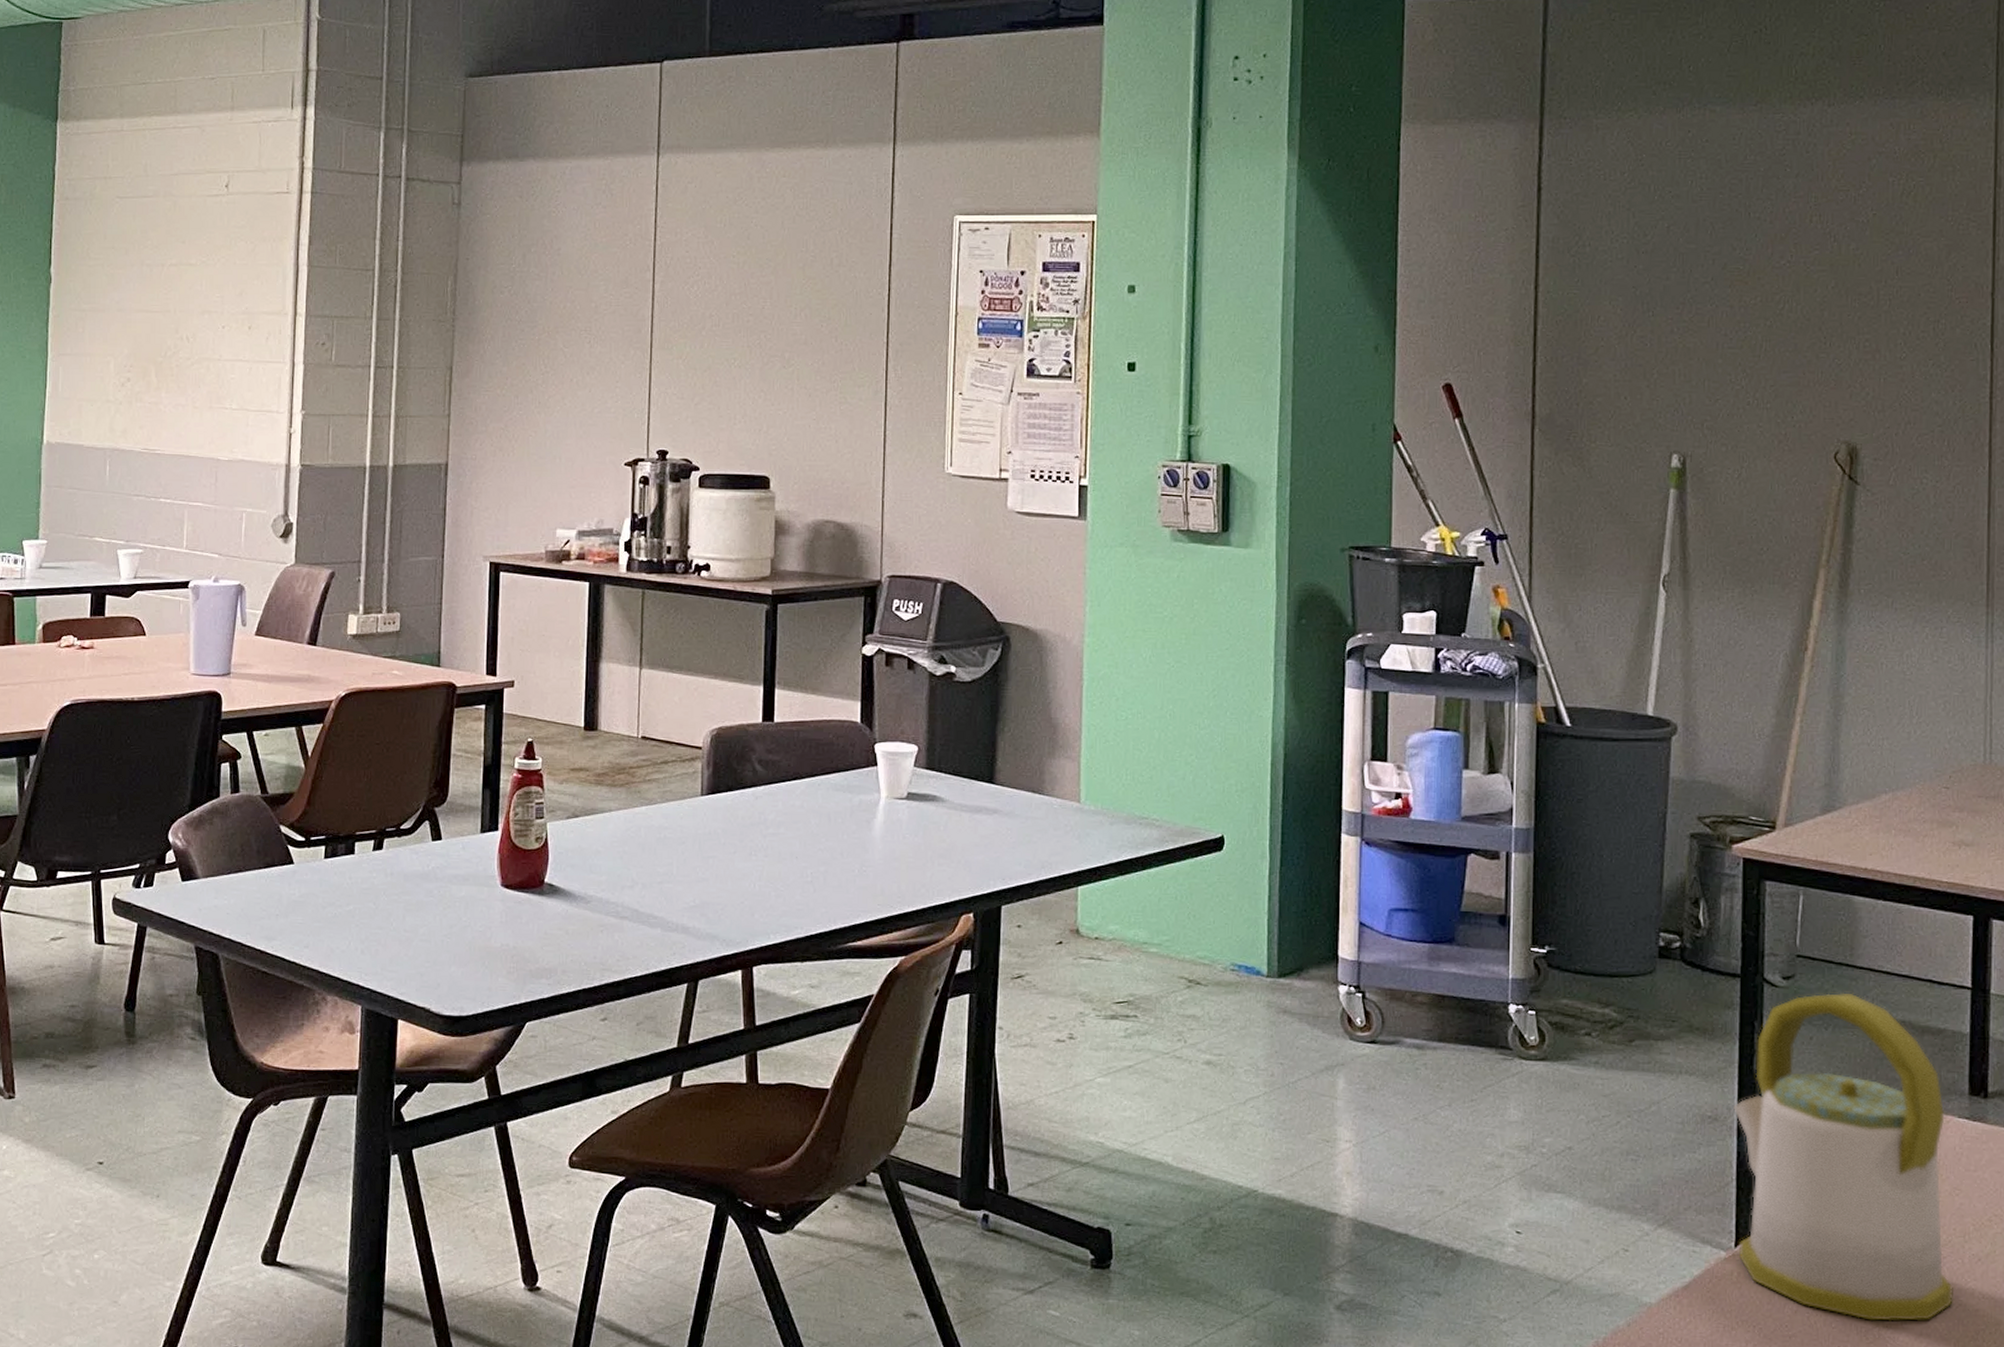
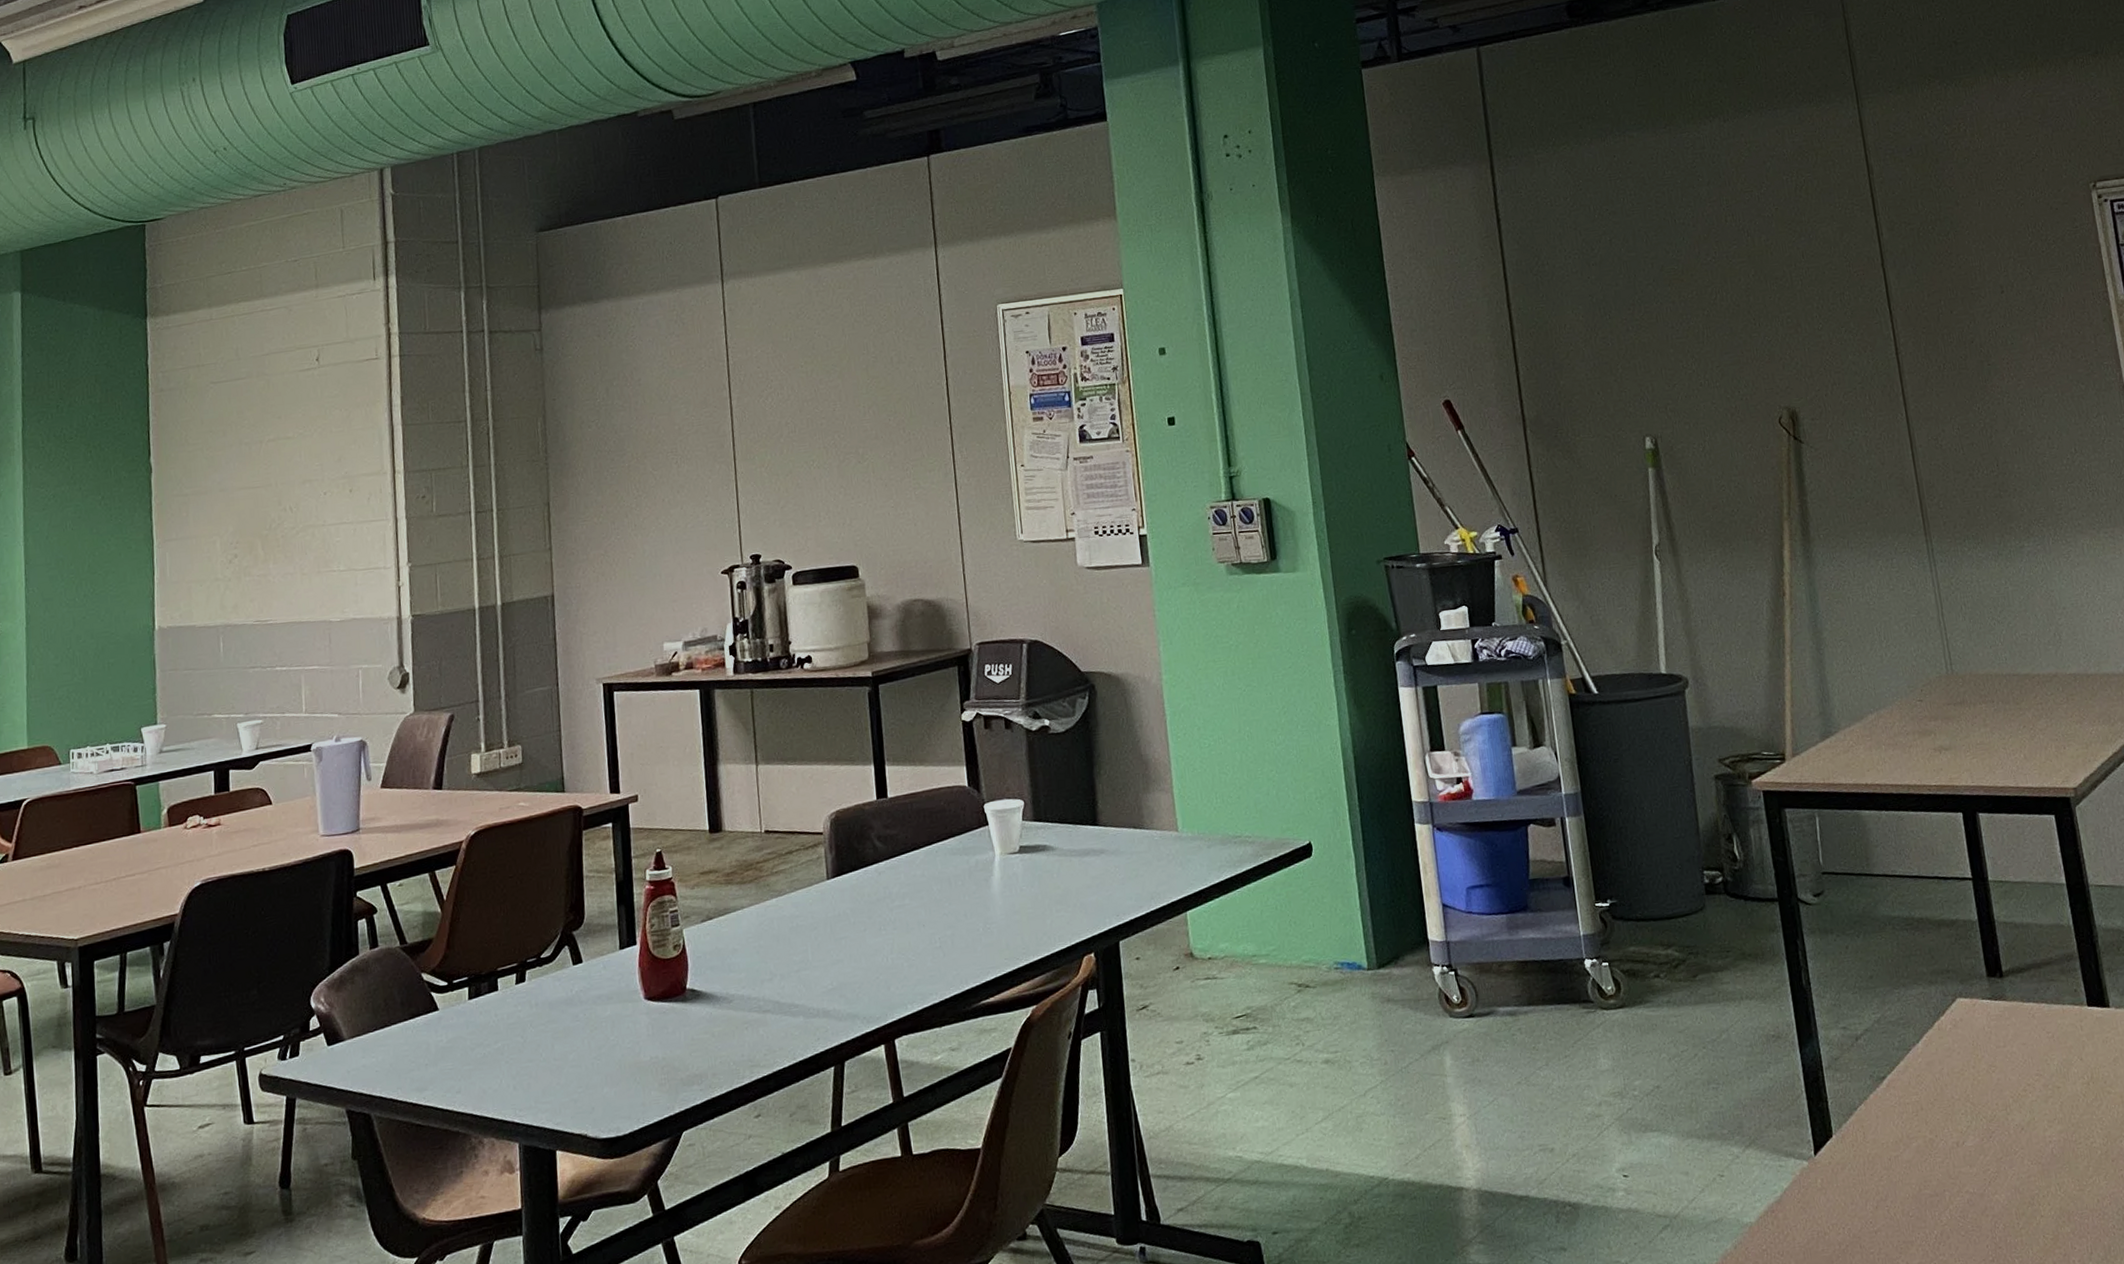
kettle: present [1732,992,1953,1321] -> none [1791,899,2008,1204]

